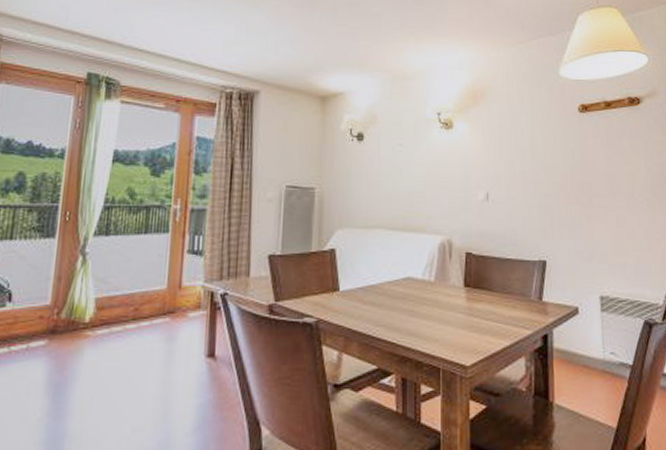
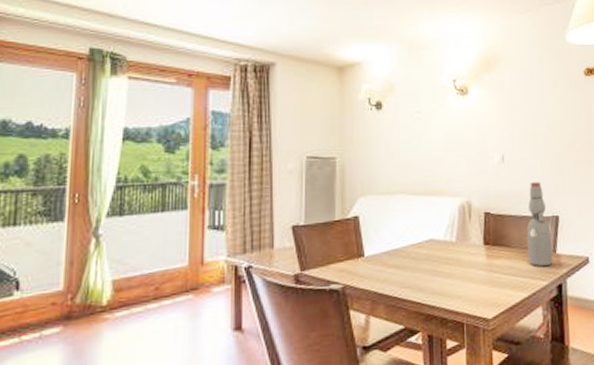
bottle: none [510,223,539,315] -> present [526,182,553,267]

